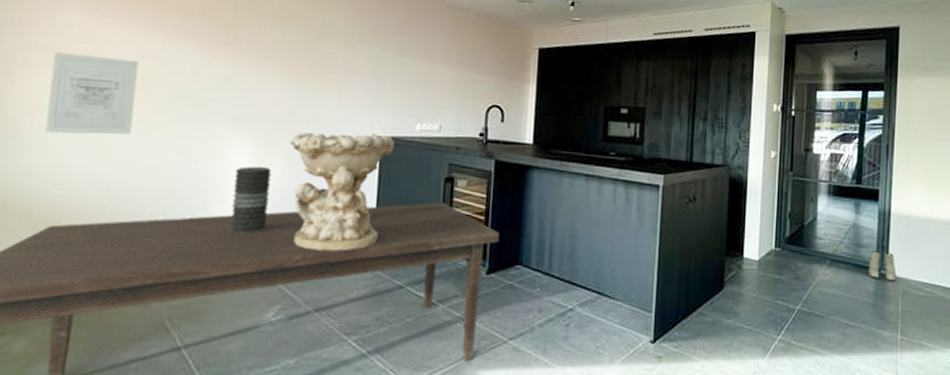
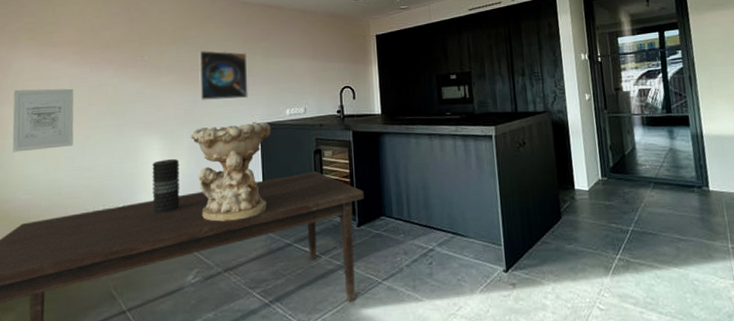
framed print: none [307,36,376,104] -> present [198,51,248,101]
boots: present [869,251,897,281] -> none [690,170,719,196]

